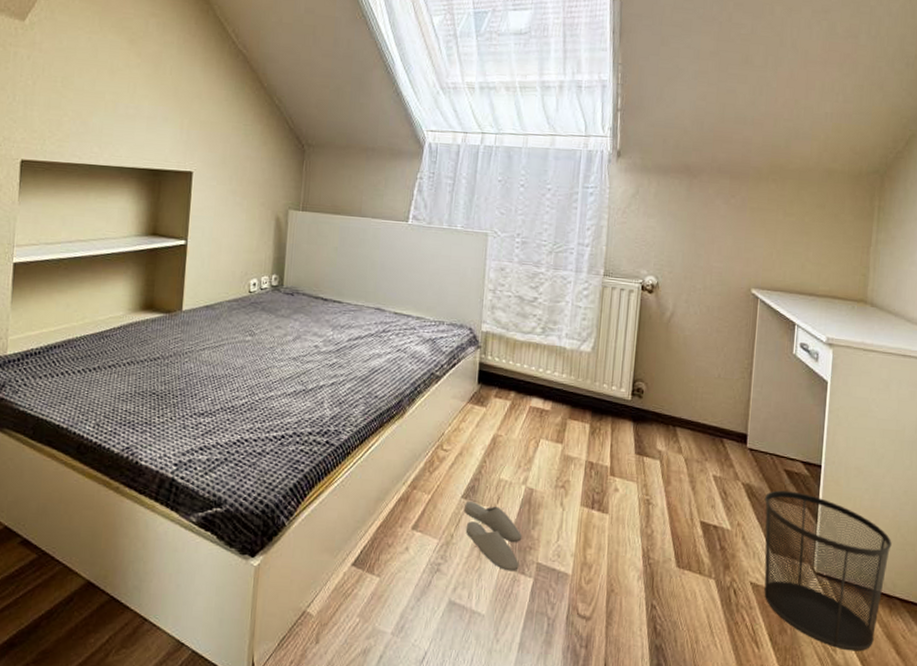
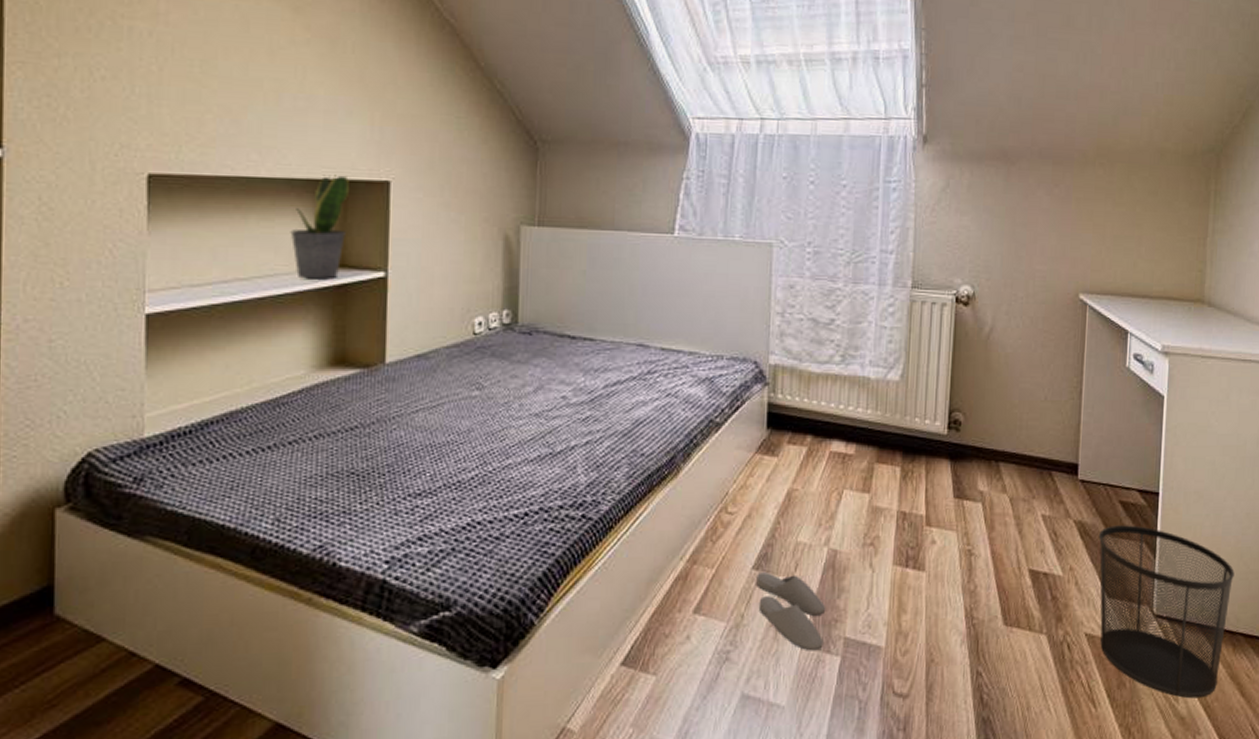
potted plant: none [118,165,163,244] -> present [290,174,349,280]

